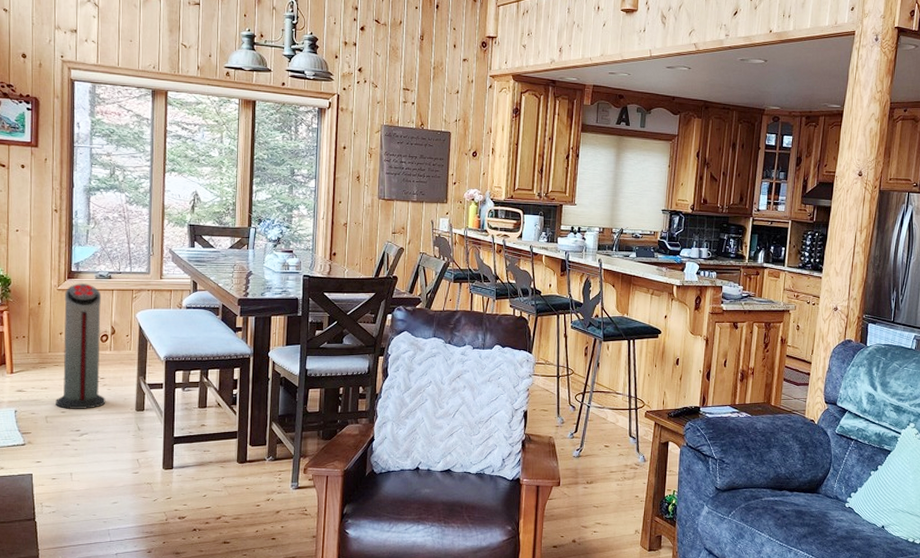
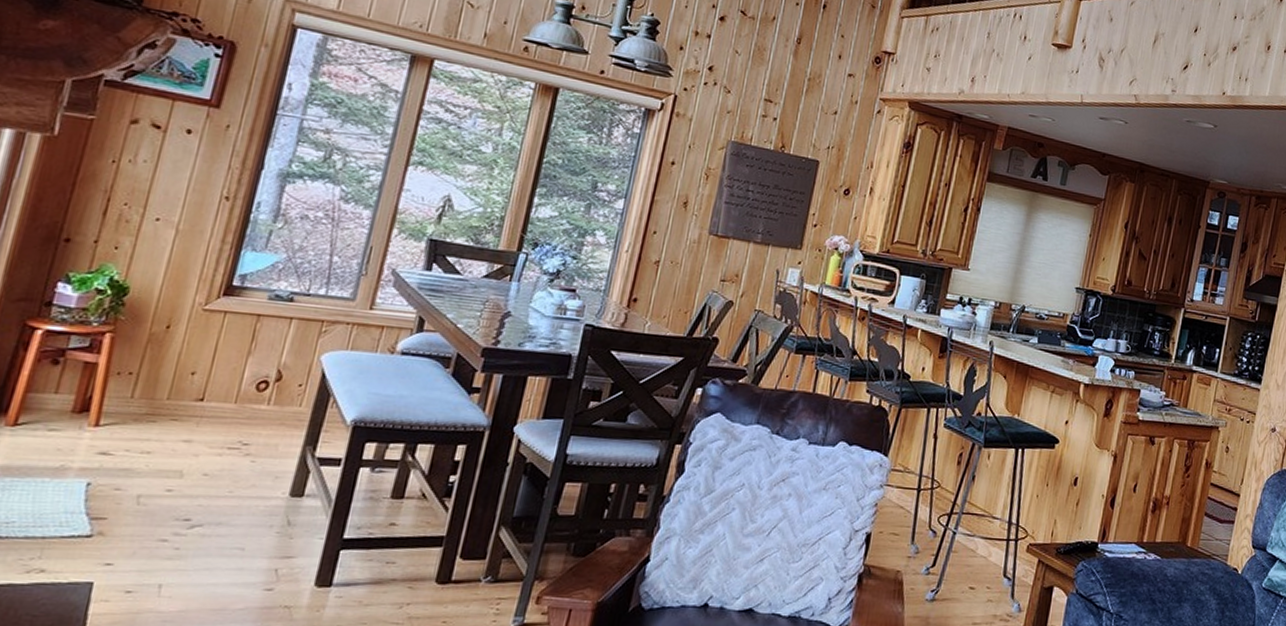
air purifier: present [56,283,106,409] -> none [159,303,272,489]

